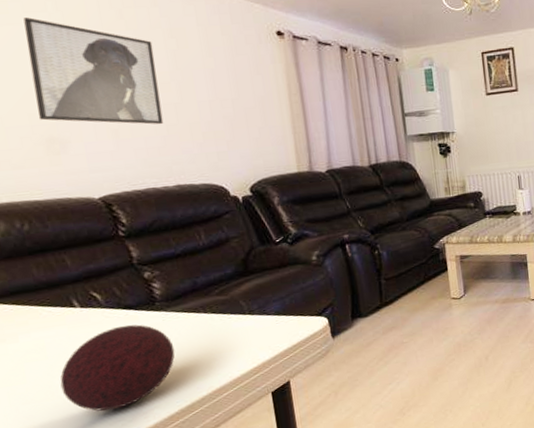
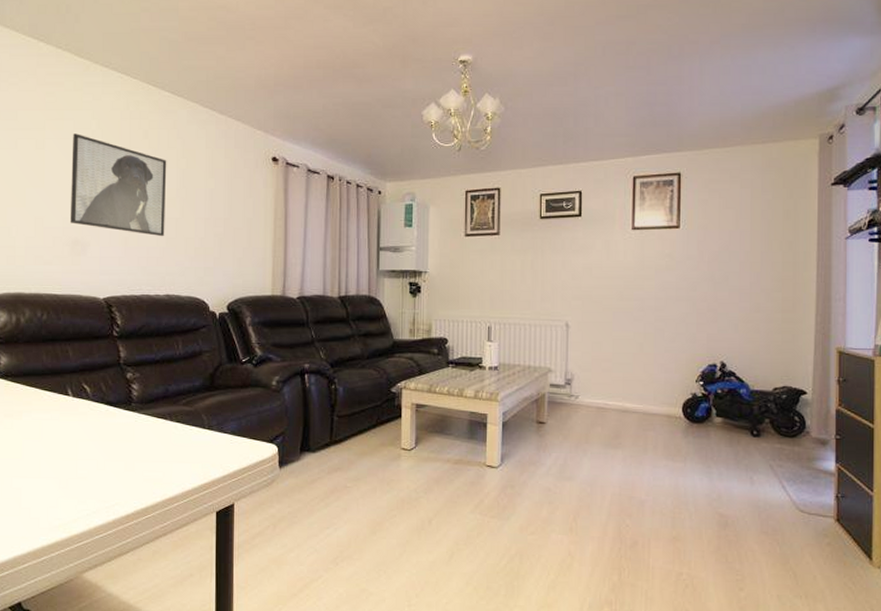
decorative ball: present [60,324,175,411] -> none [46,420,141,498]

